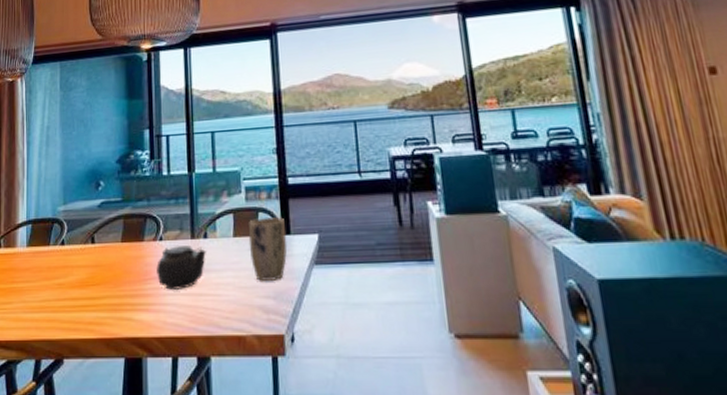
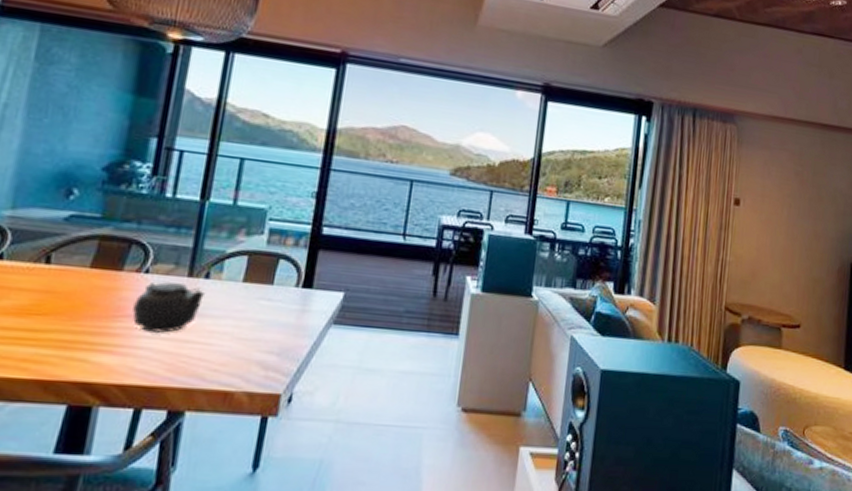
plant pot: present [248,217,288,281] -> none [258,265,309,336]

